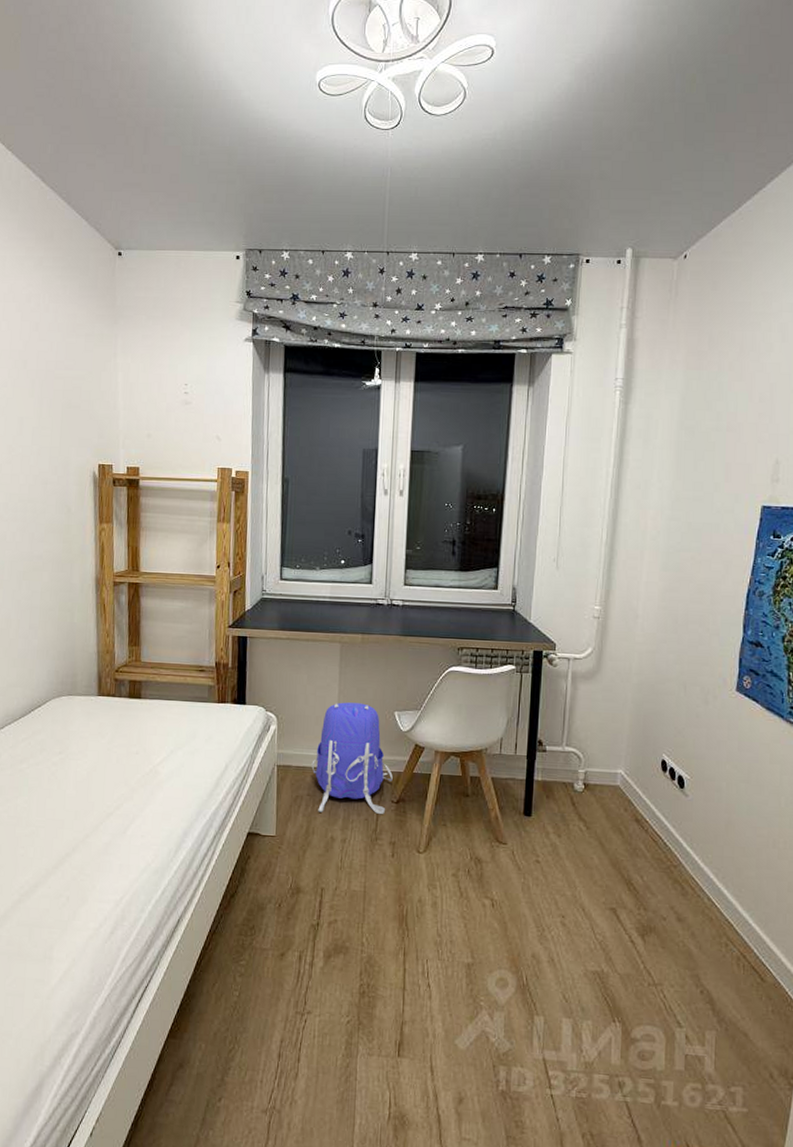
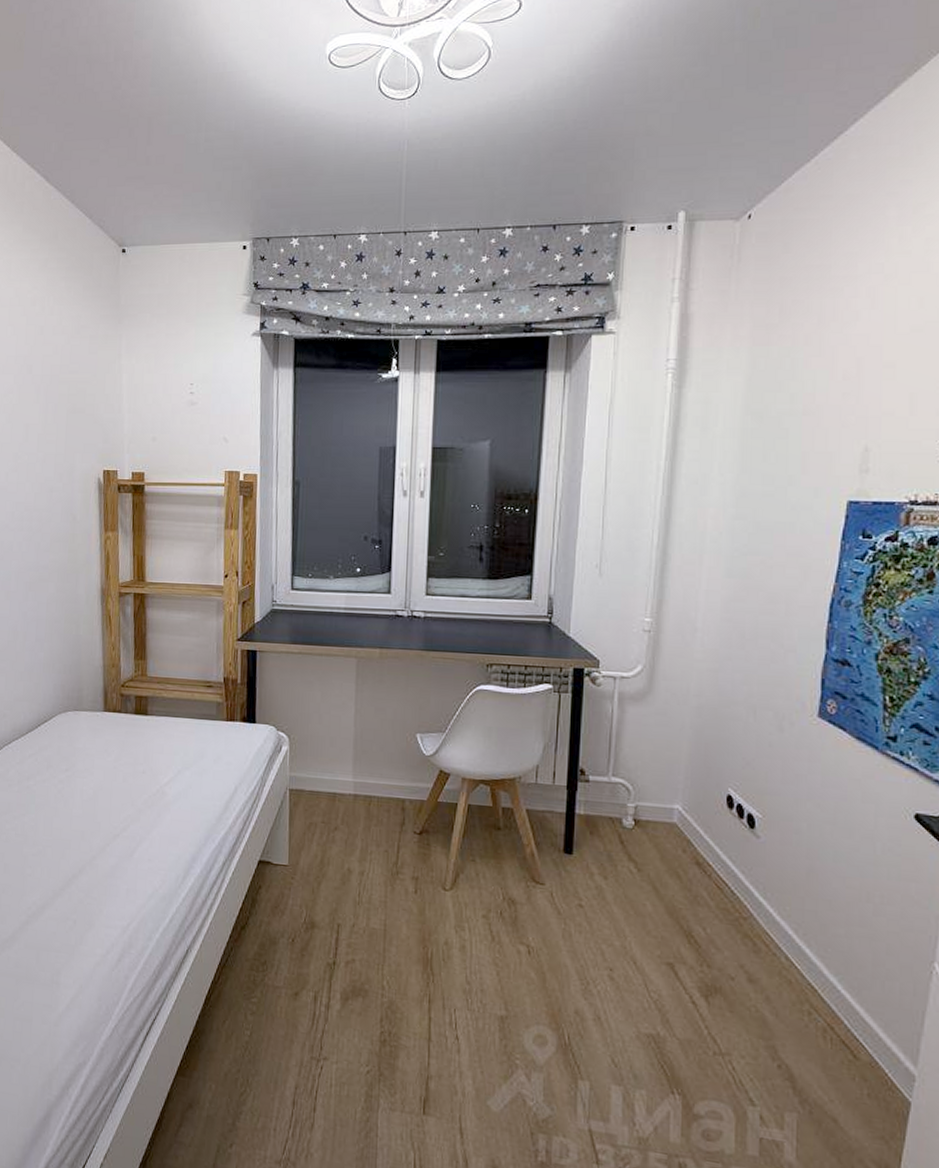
backpack: present [311,702,393,814] -> none [326,722,415,846]

